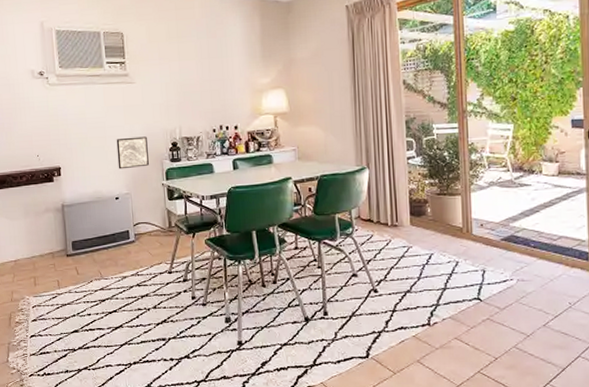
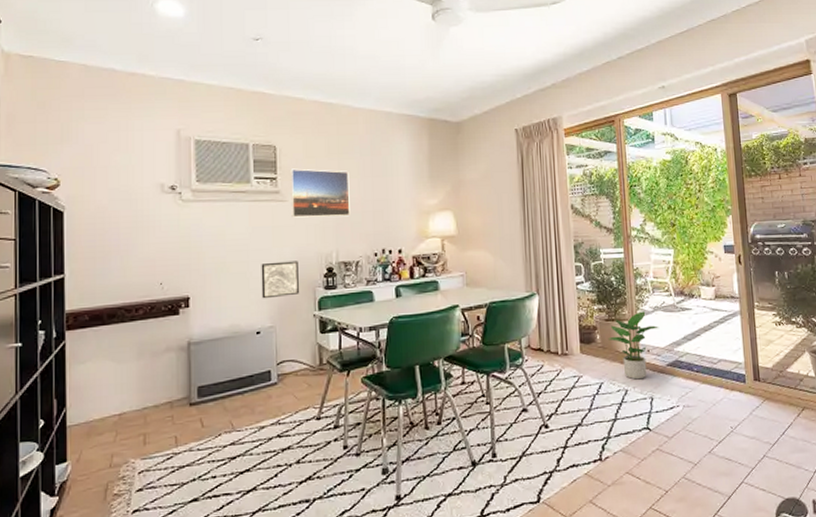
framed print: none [136,53,190,98] -> present [290,168,350,218]
potted plant: none [439,186,495,252] -> present [608,311,660,380]

